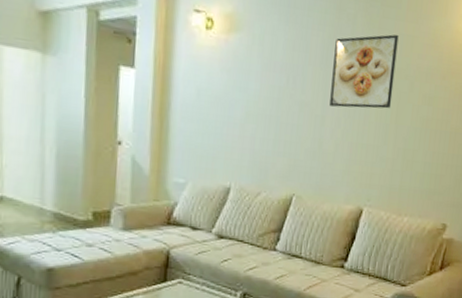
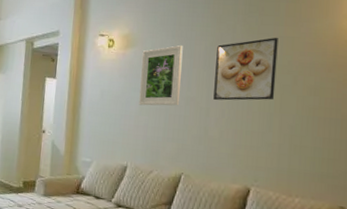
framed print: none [245,34,298,113] -> present [139,45,183,106]

